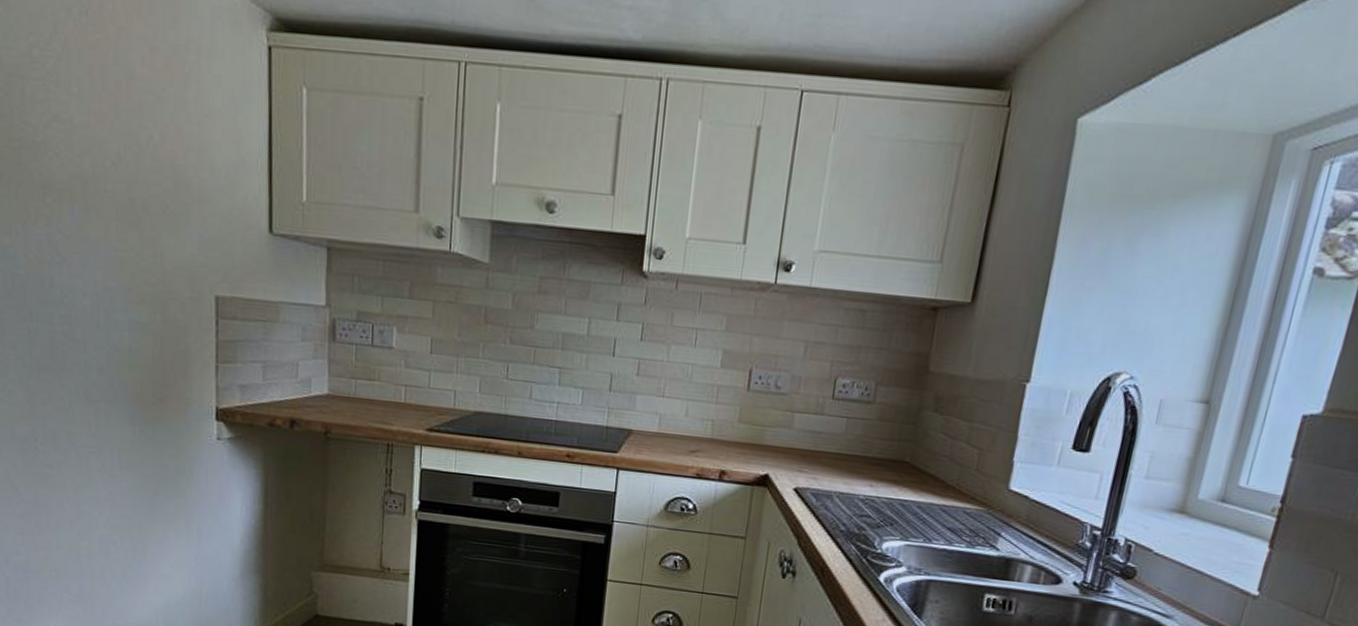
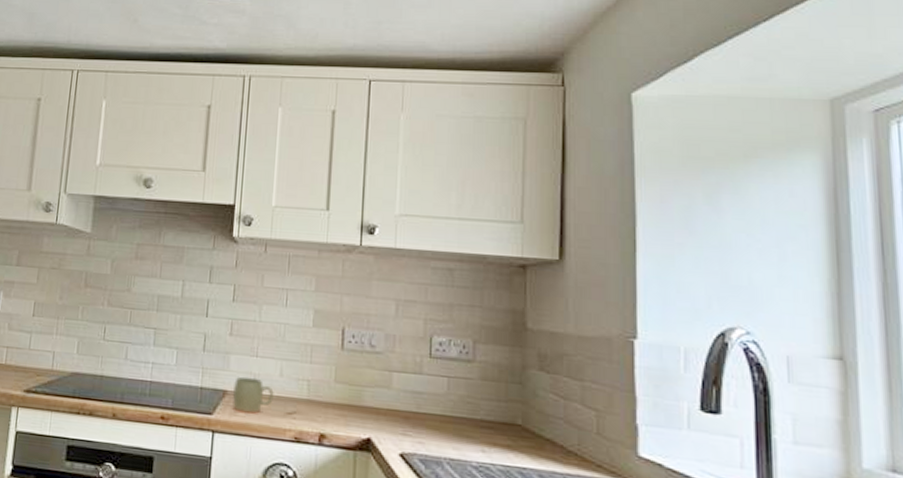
mug: none [637,416,679,452] -> present [232,376,274,414]

